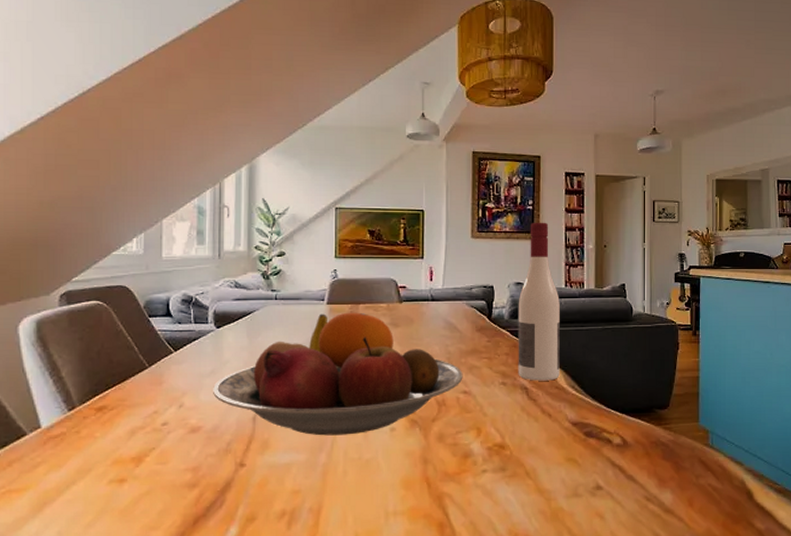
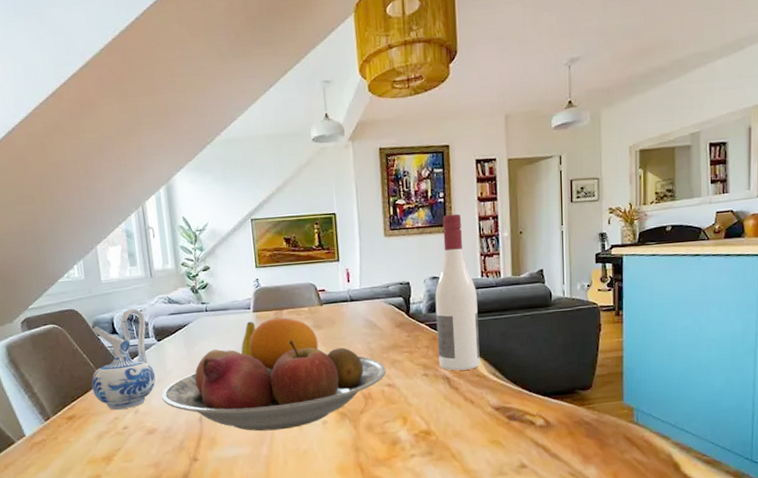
ceramic pitcher: none [132,290,209,403] -> present [91,308,156,411]

